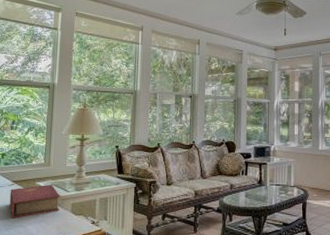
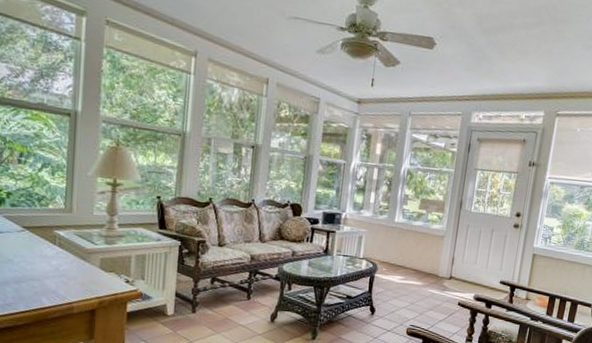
book: present [9,184,60,218] -> none [19,234,86,271]

